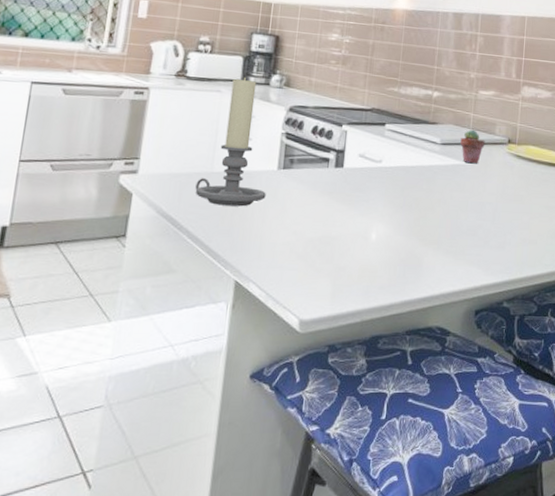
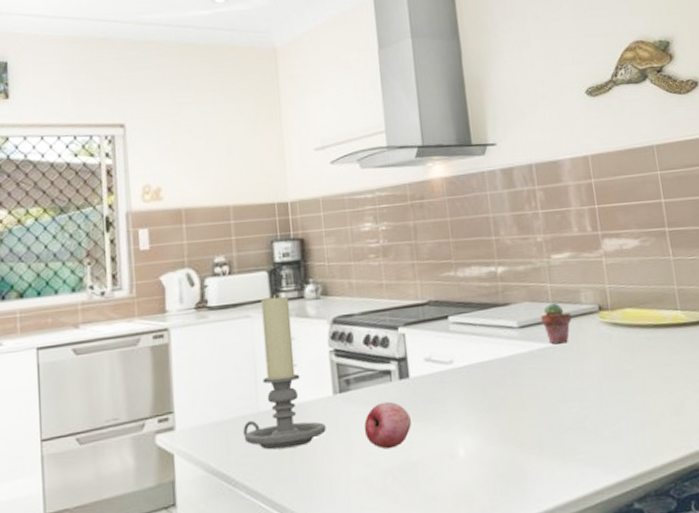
fruit: none [297,183,338,223] -> present [363,401,411,450]

